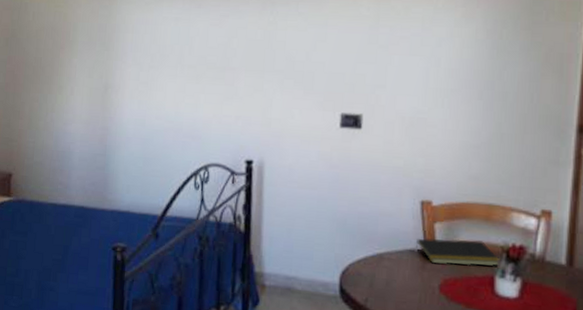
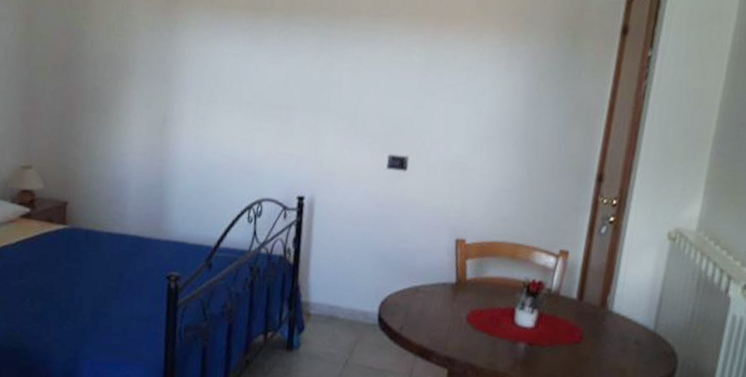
notepad: present [416,238,500,267] -> none [449,273,521,300]

